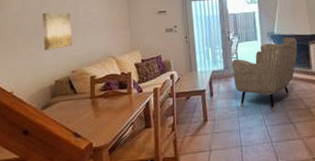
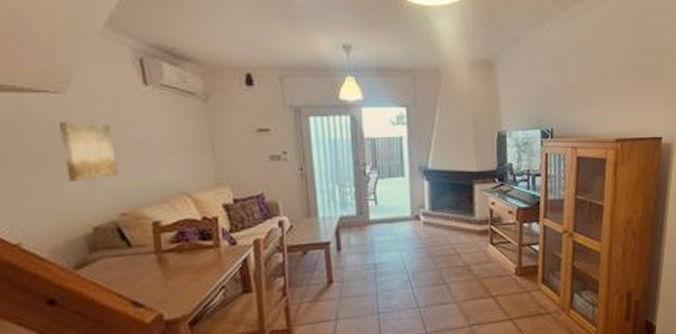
armchair: present [231,37,298,112] -> none [367,174,459,270]

